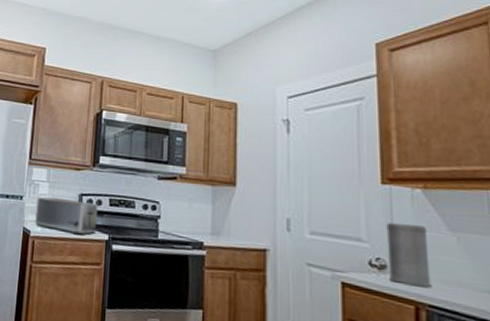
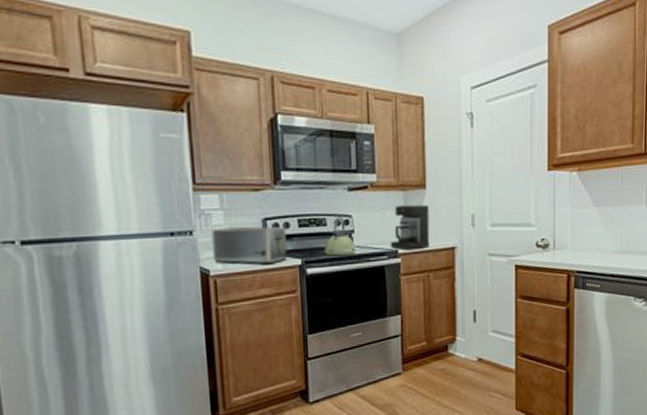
kettle: none [130,202,161,240] -> present [324,217,357,257]
coffee maker: none [195,199,239,245] -> present [390,204,430,251]
canister: present [386,223,431,288] -> none [550,205,579,259]

